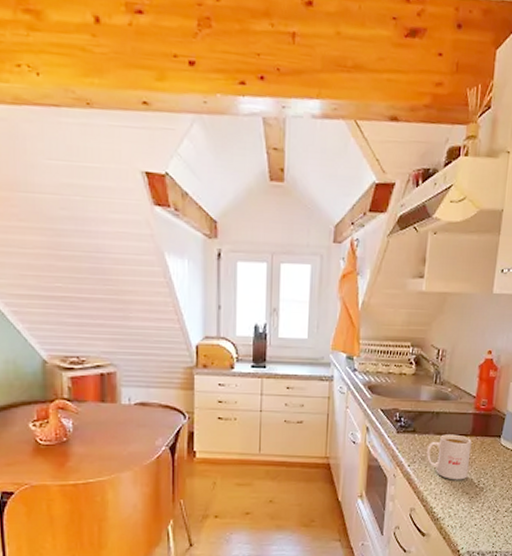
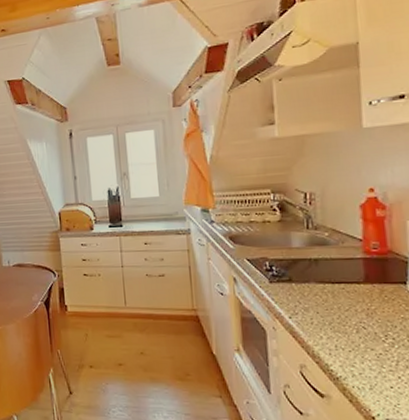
mug: present [426,434,472,480] -> none [309,282,369,334]

